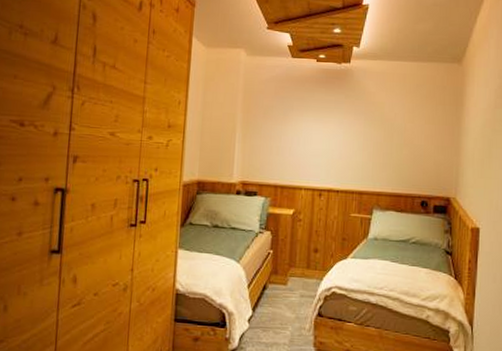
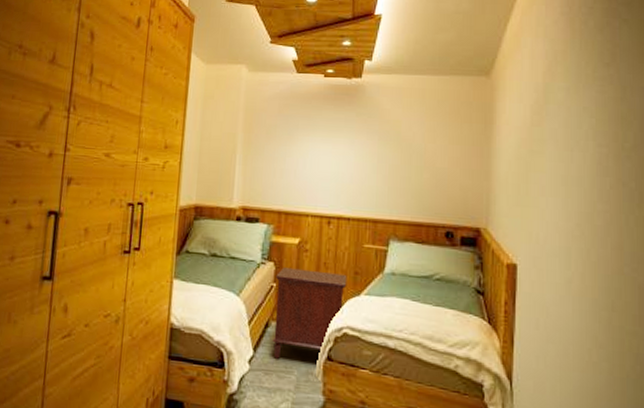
nightstand: none [269,236,336,317] -> present [272,267,347,359]

